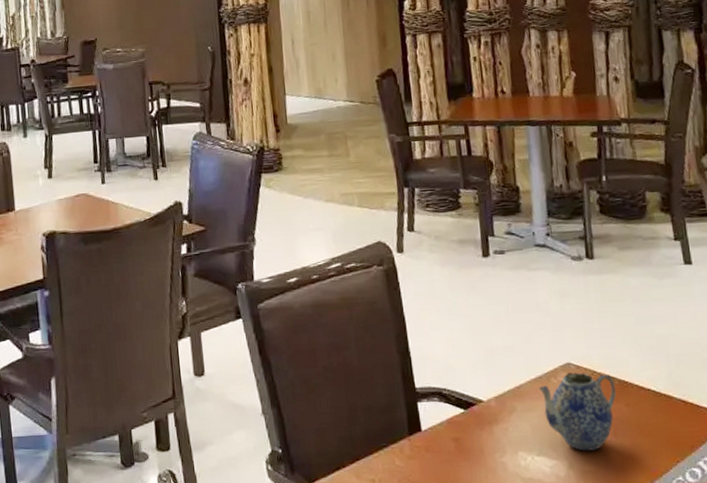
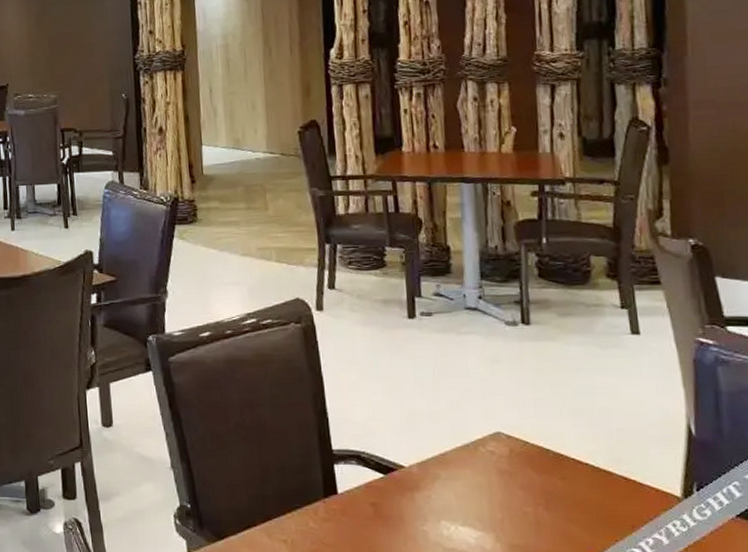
teapot: present [538,372,617,451] -> none [465,442,551,524]

